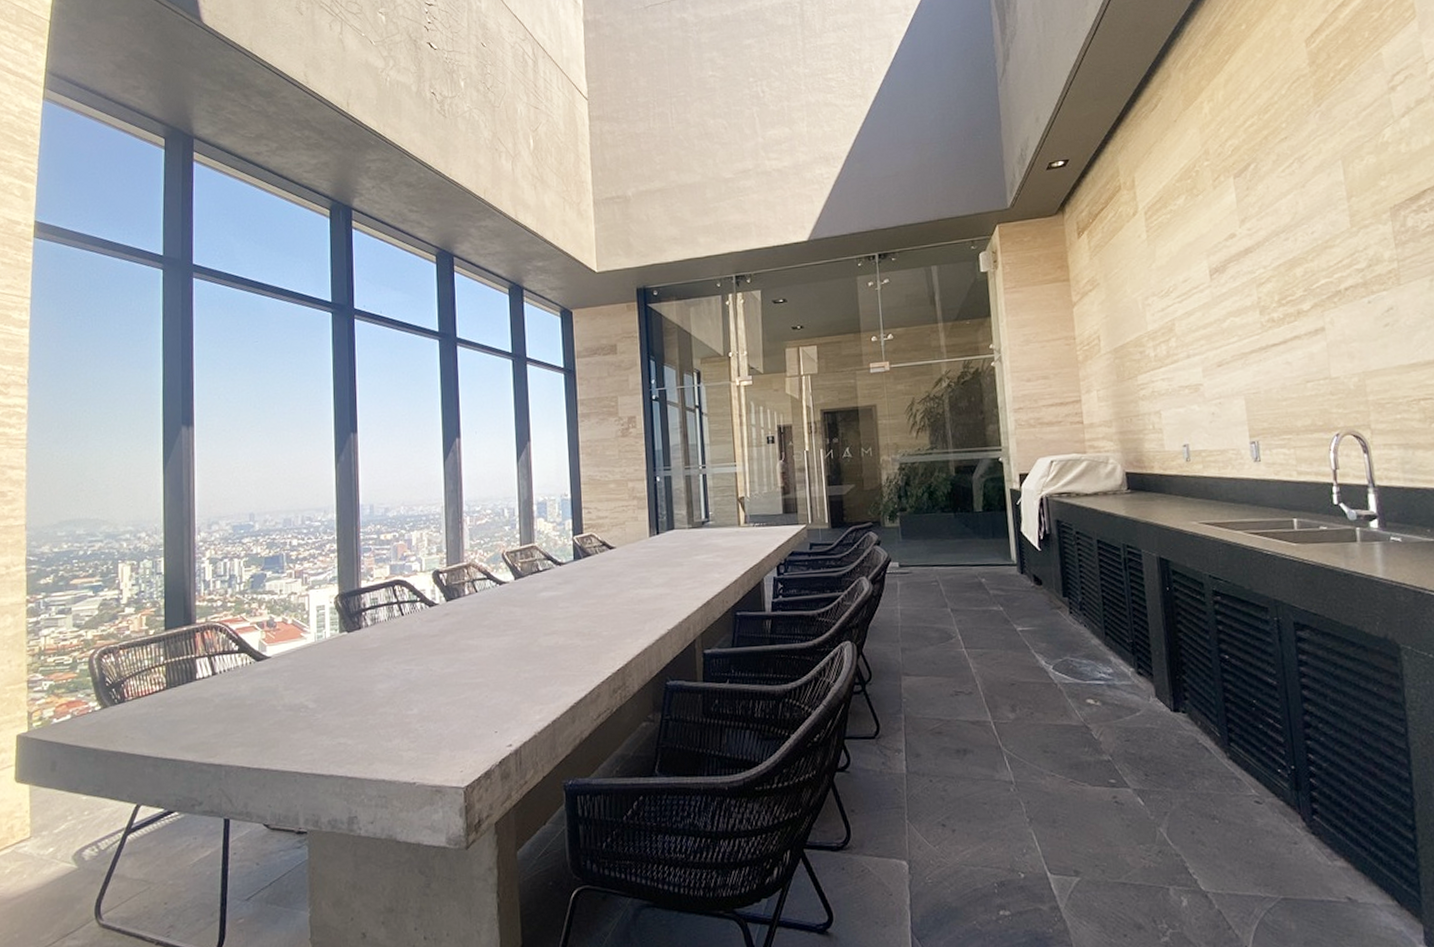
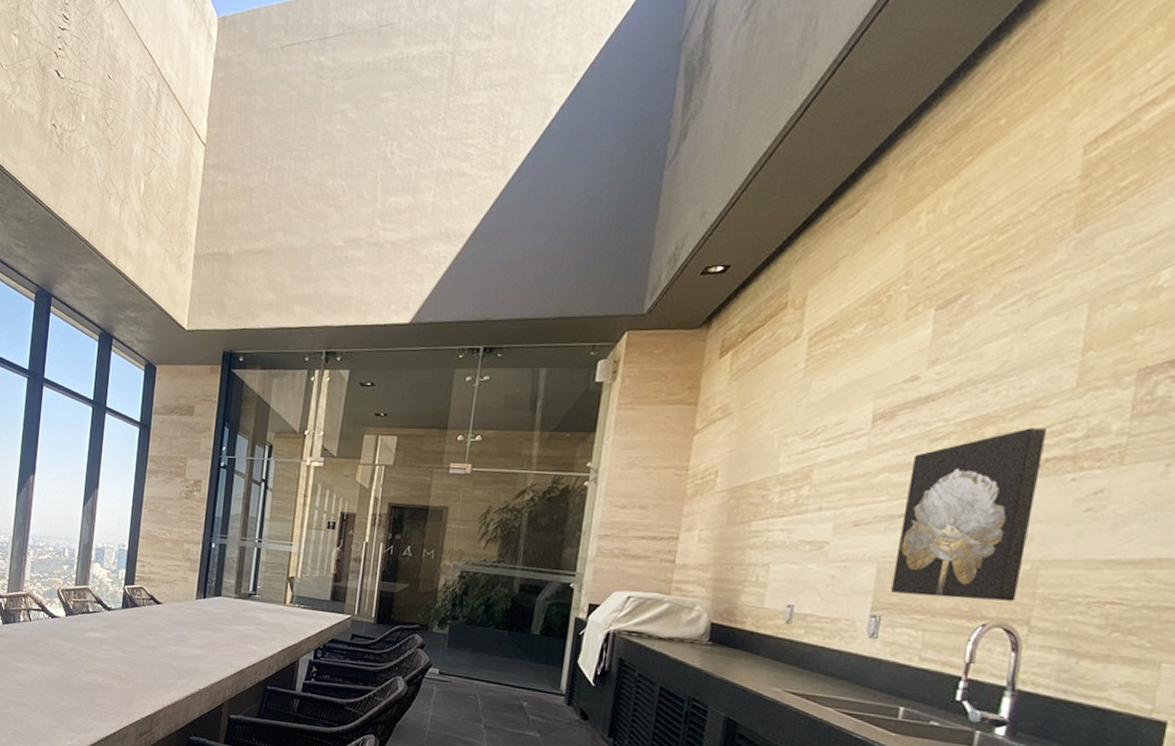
wall art: none [1249,264,1355,419] -> present [891,428,1046,602]

